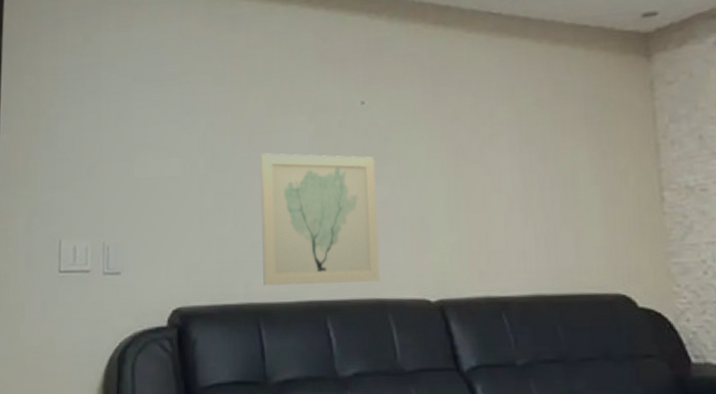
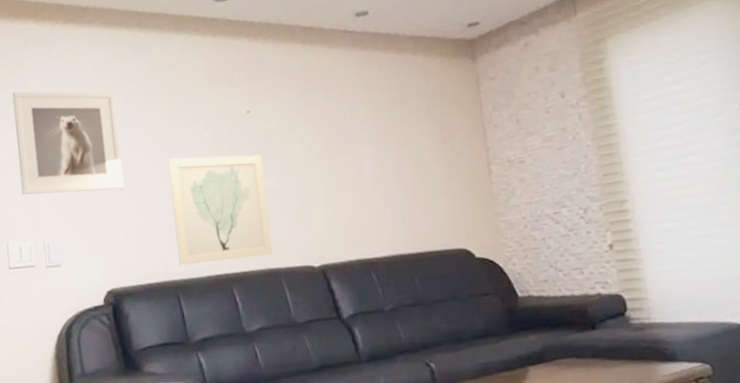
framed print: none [83,59,205,186] -> present [12,91,124,195]

